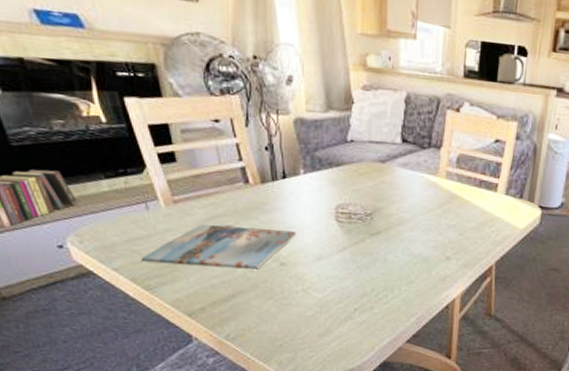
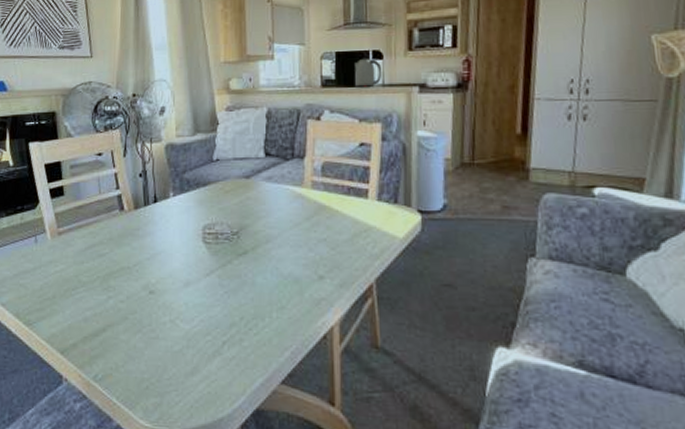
magazine: present [141,224,297,270] -> none [25,255,165,299]

